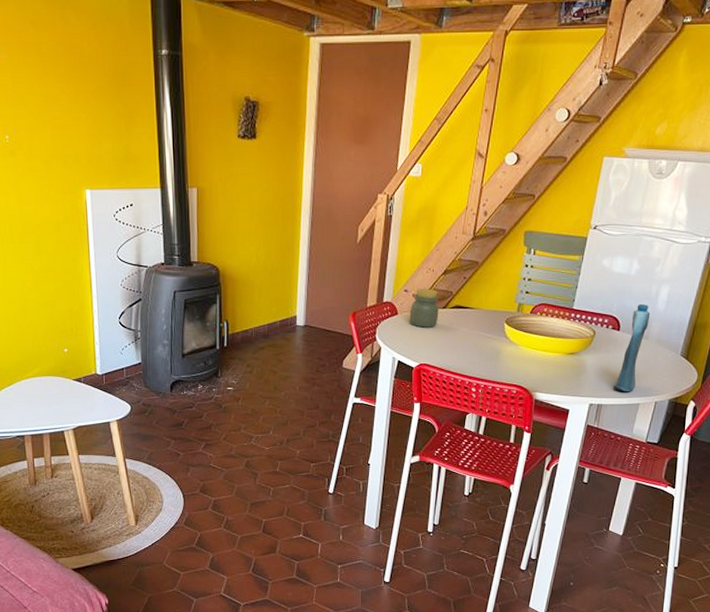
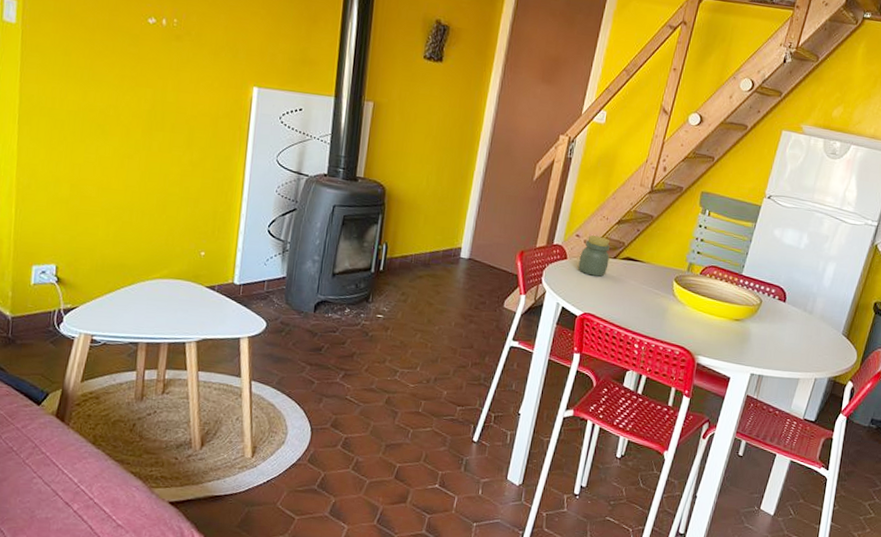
bottle: present [613,303,651,391] -> none [775,277,816,365]

